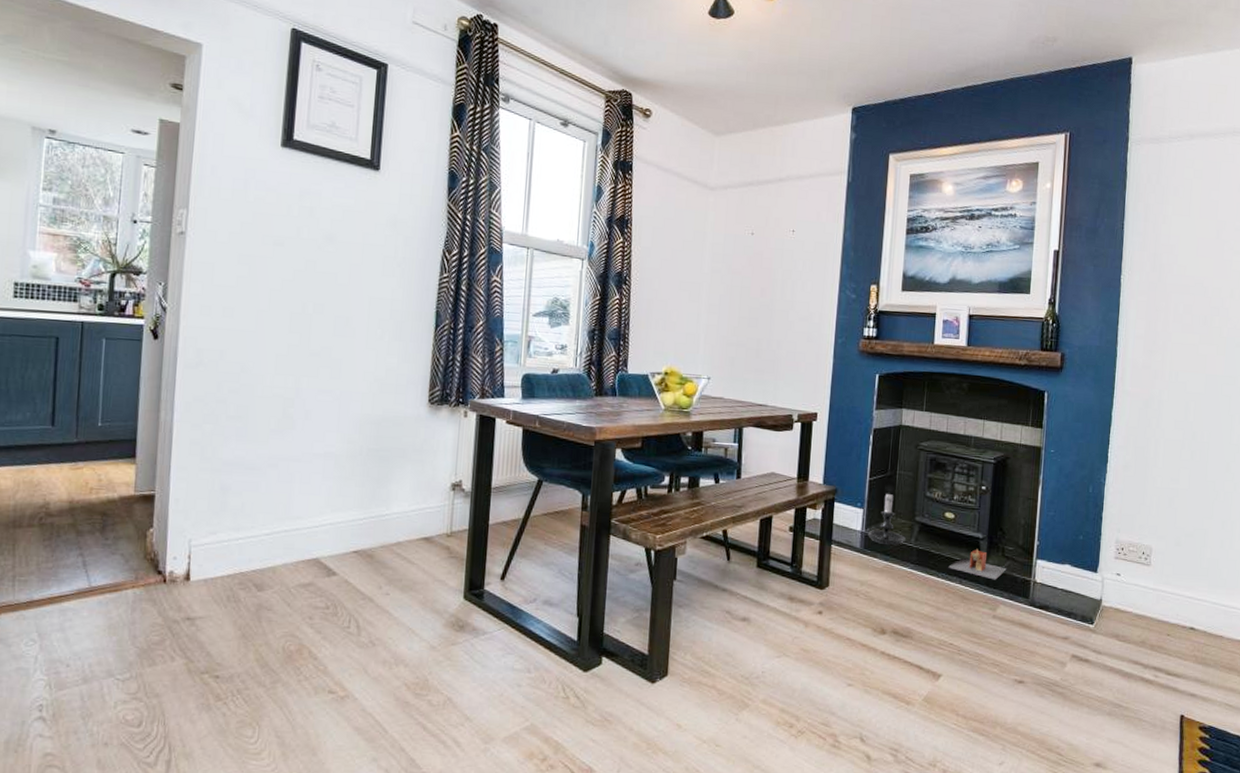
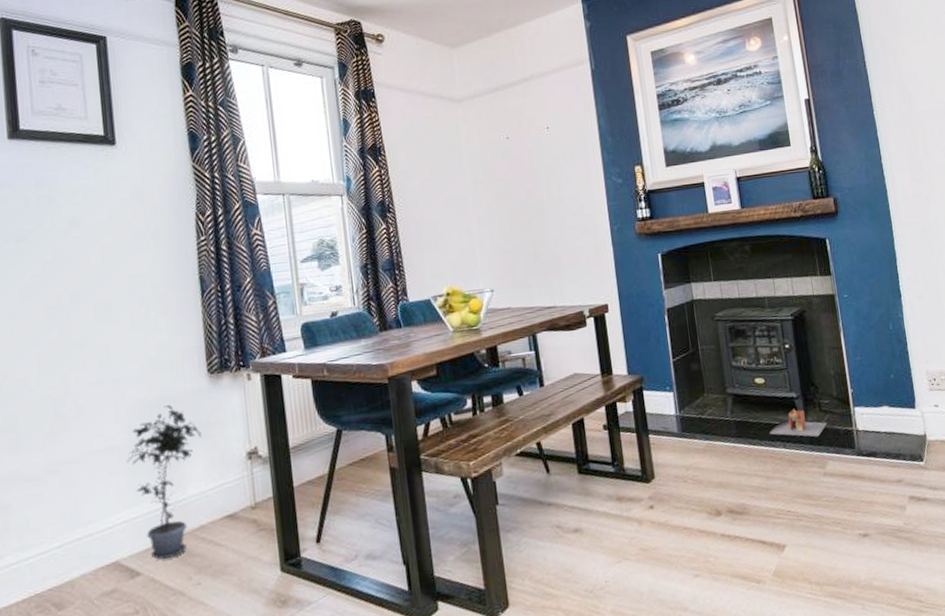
potted plant: none [341,424,413,566] -> present [126,404,202,560]
candle holder: present [868,492,906,546] -> none [683,369,721,425]

